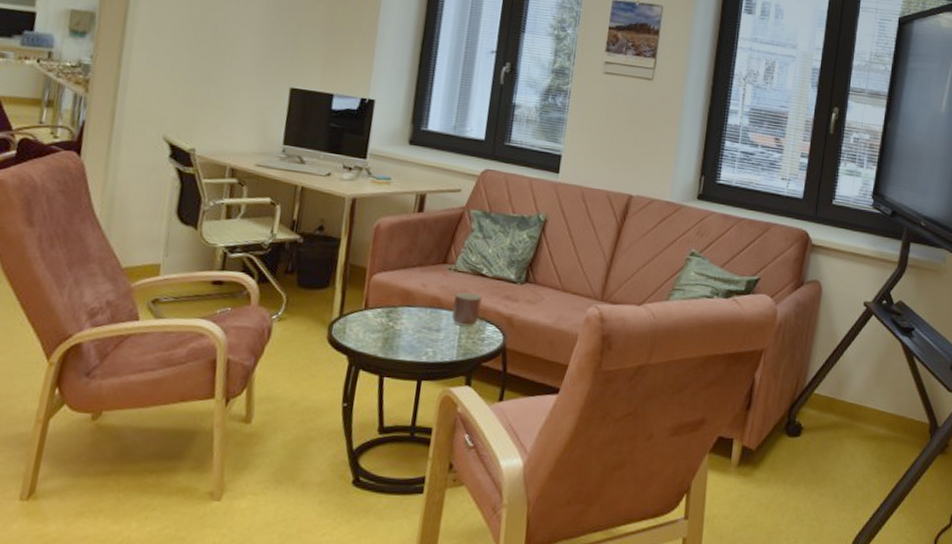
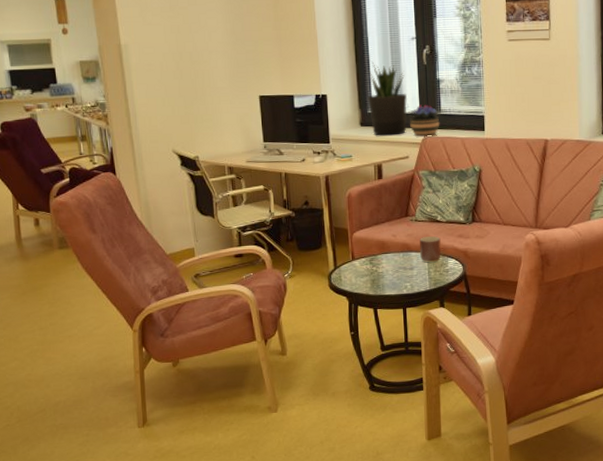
planter: none [422,70,475,162] -> present [368,61,407,136]
potted flower: none [469,130,510,169] -> present [408,104,441,137]

